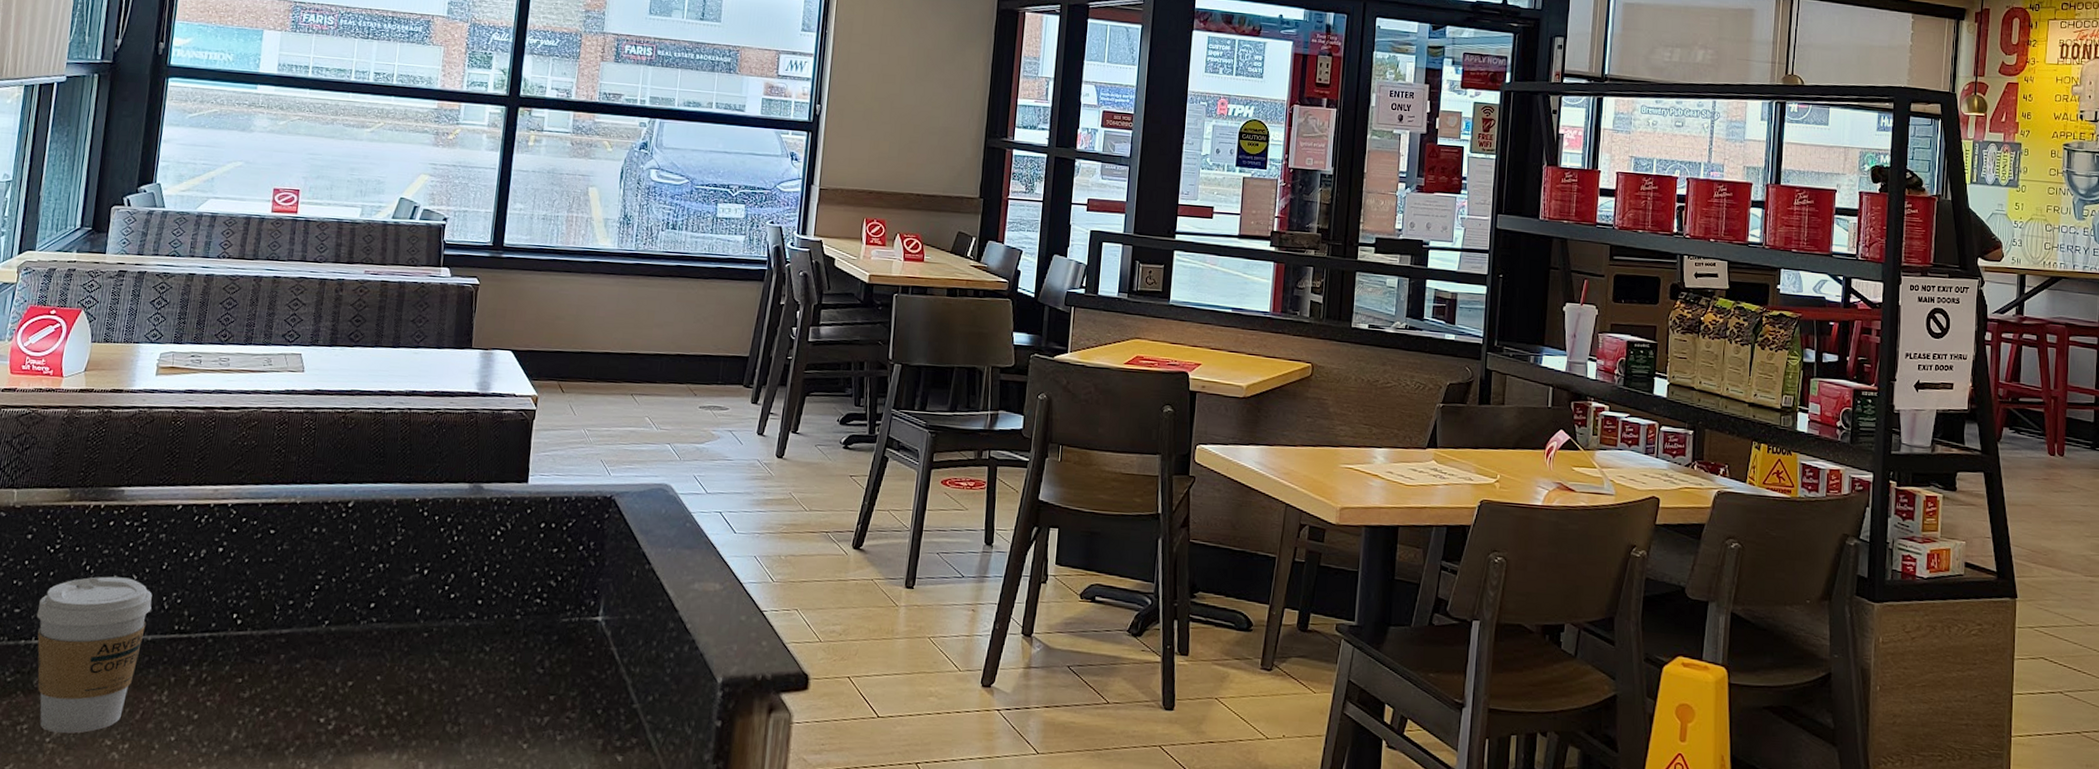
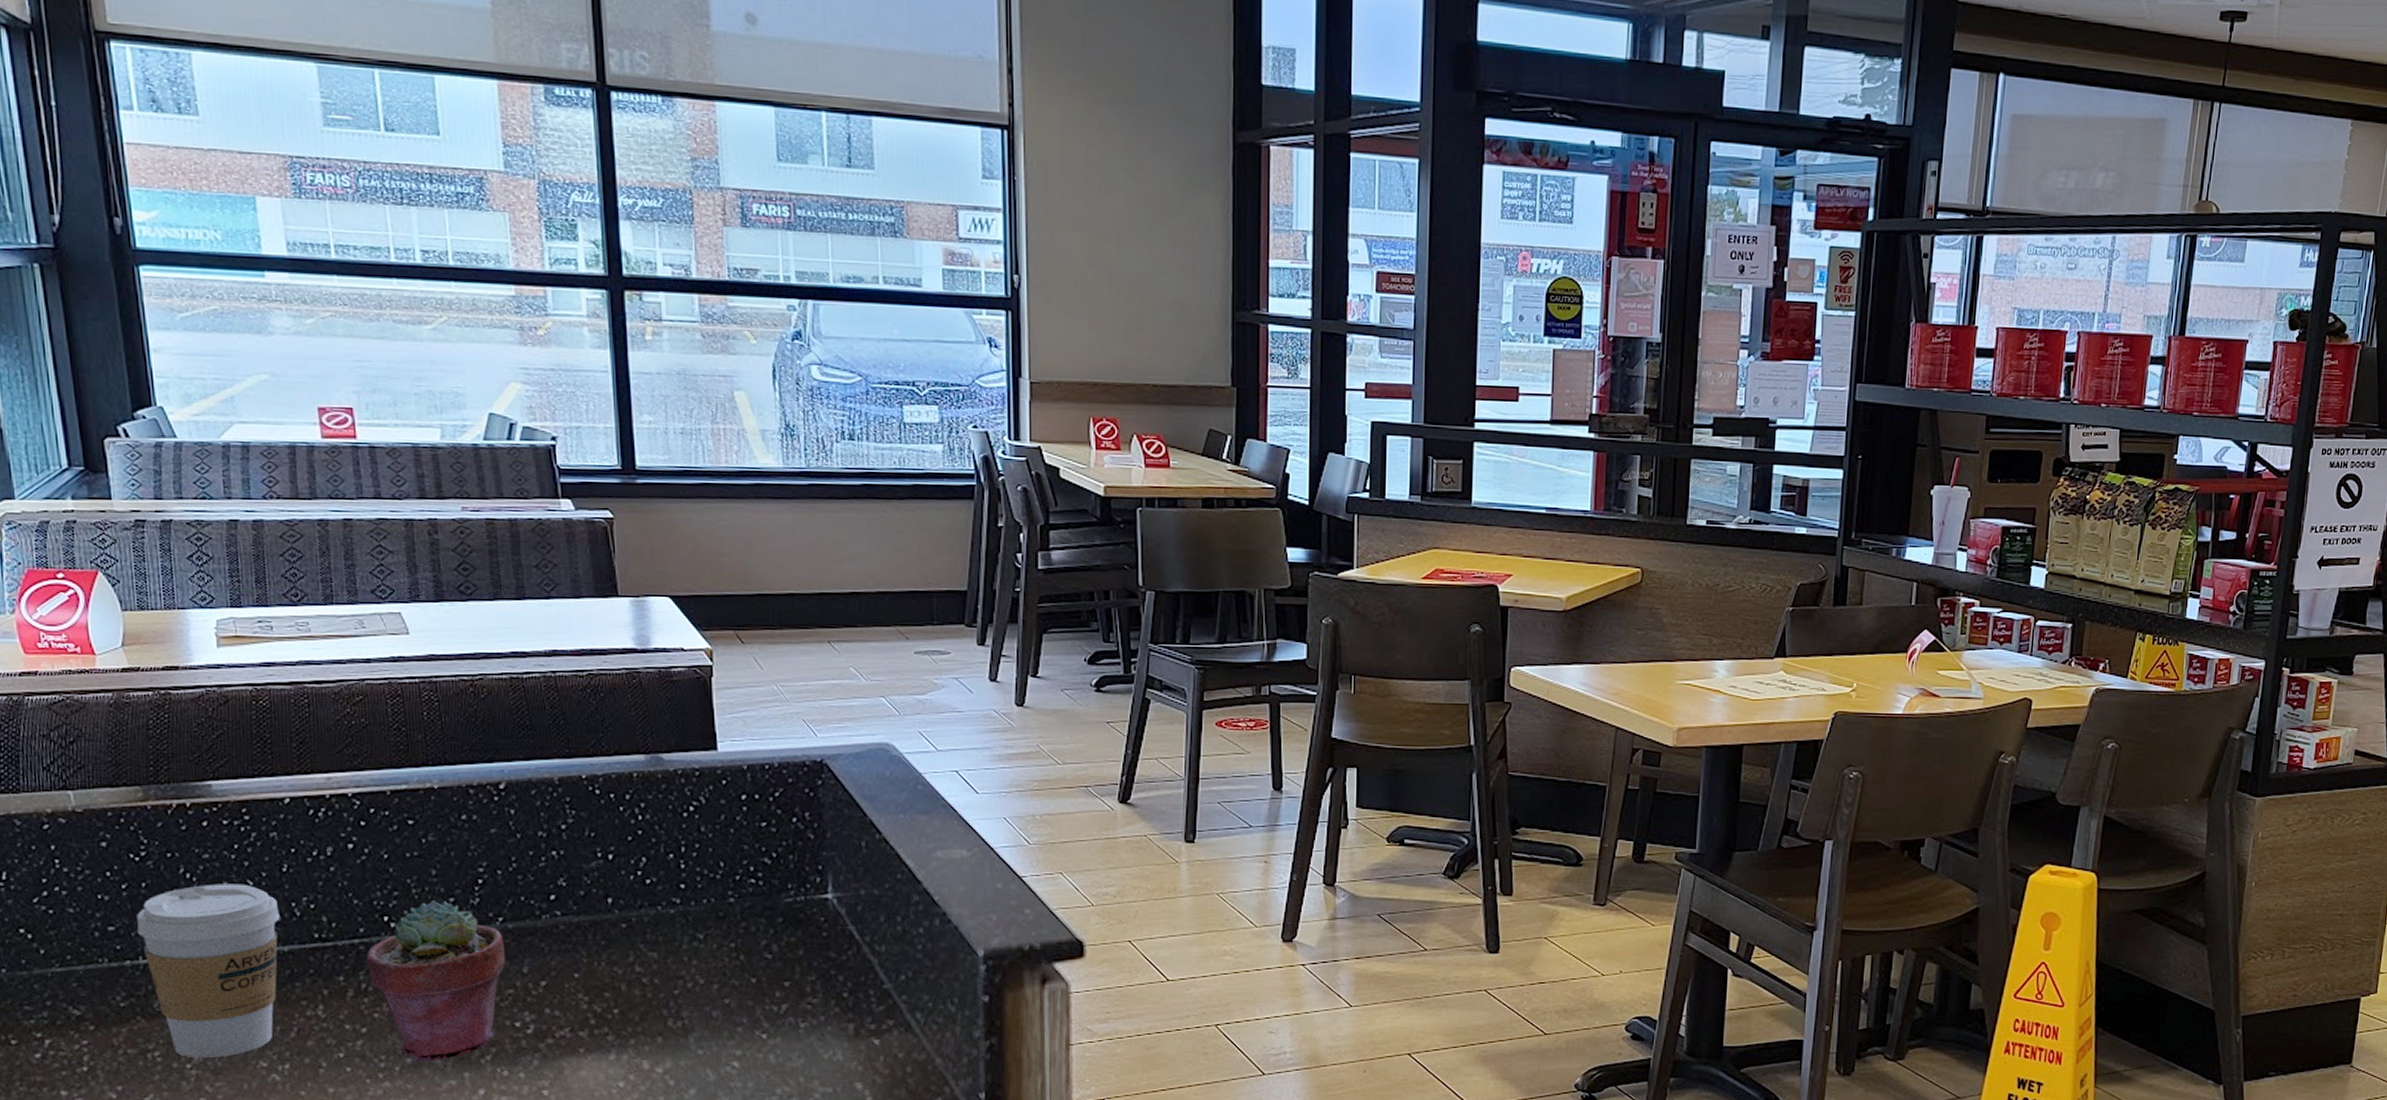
potted succulent: none [210,601,326,750] -> present [366,899,506,1062]

